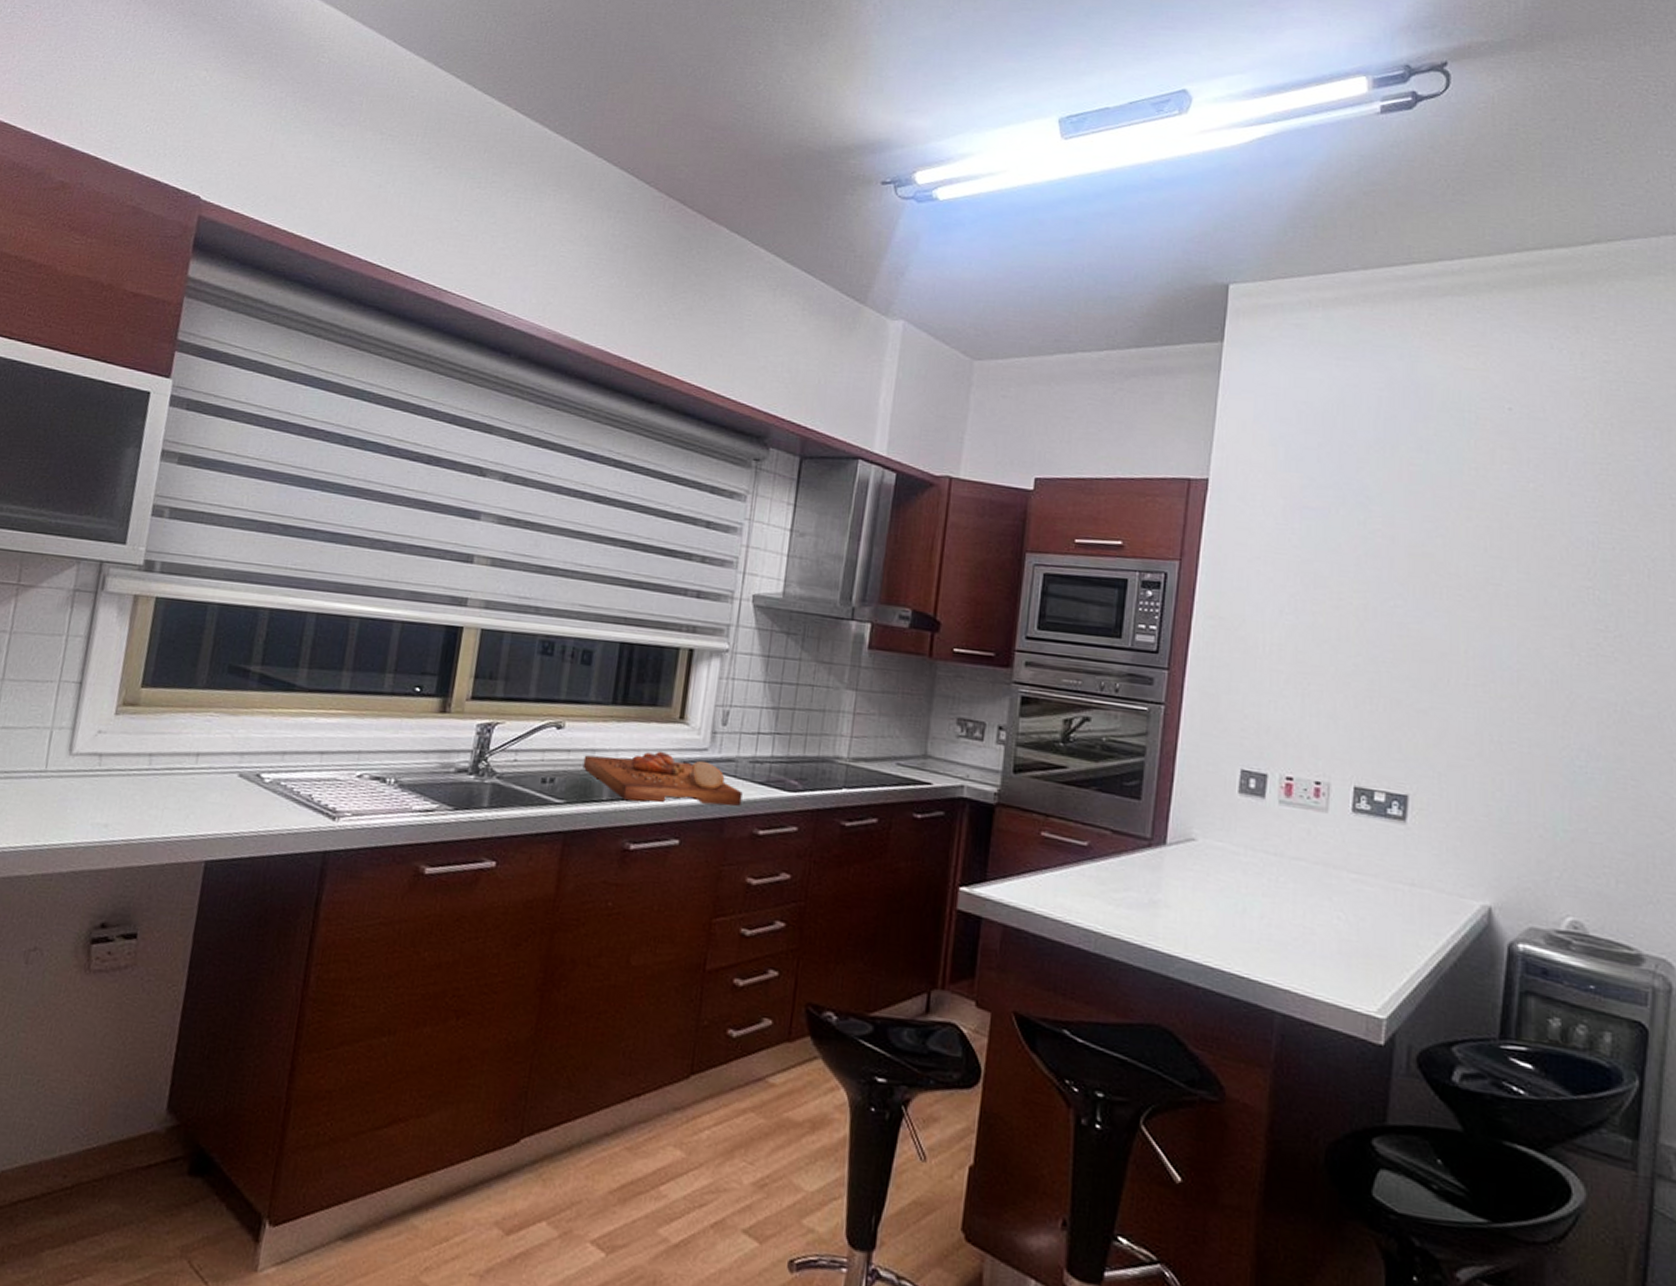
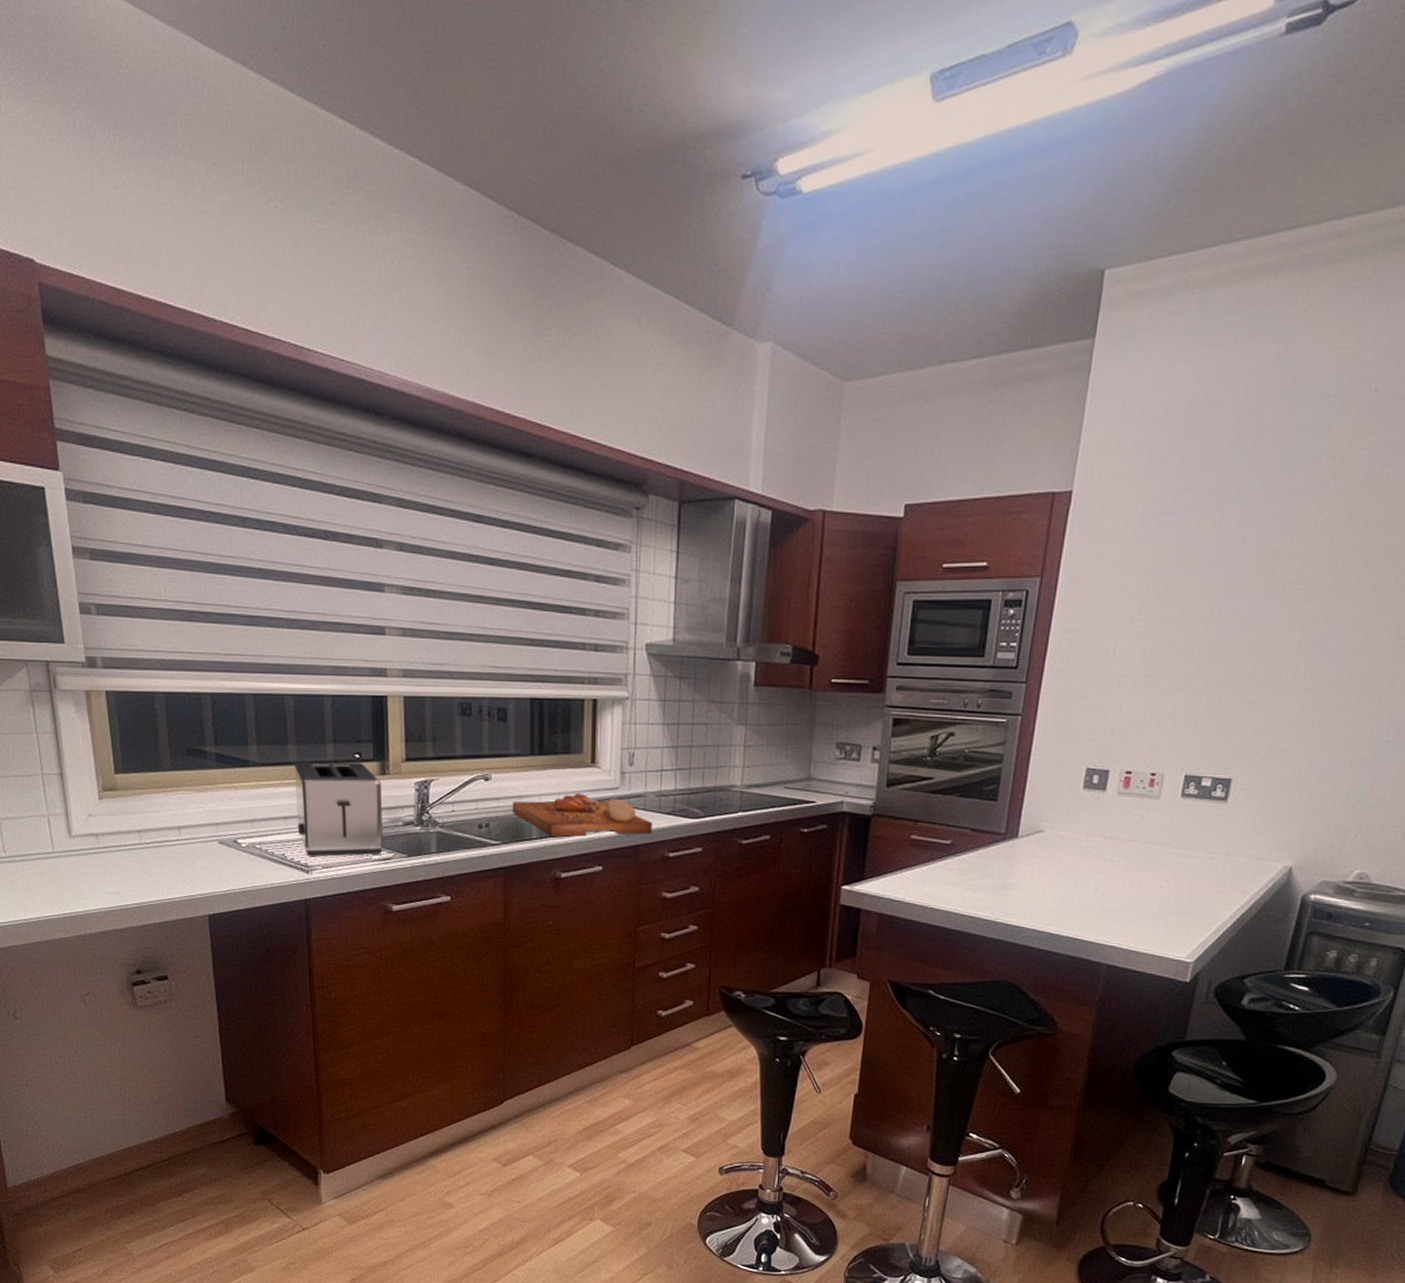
toaster: none [332,691,439,805] -> present [294,761,384,857]

